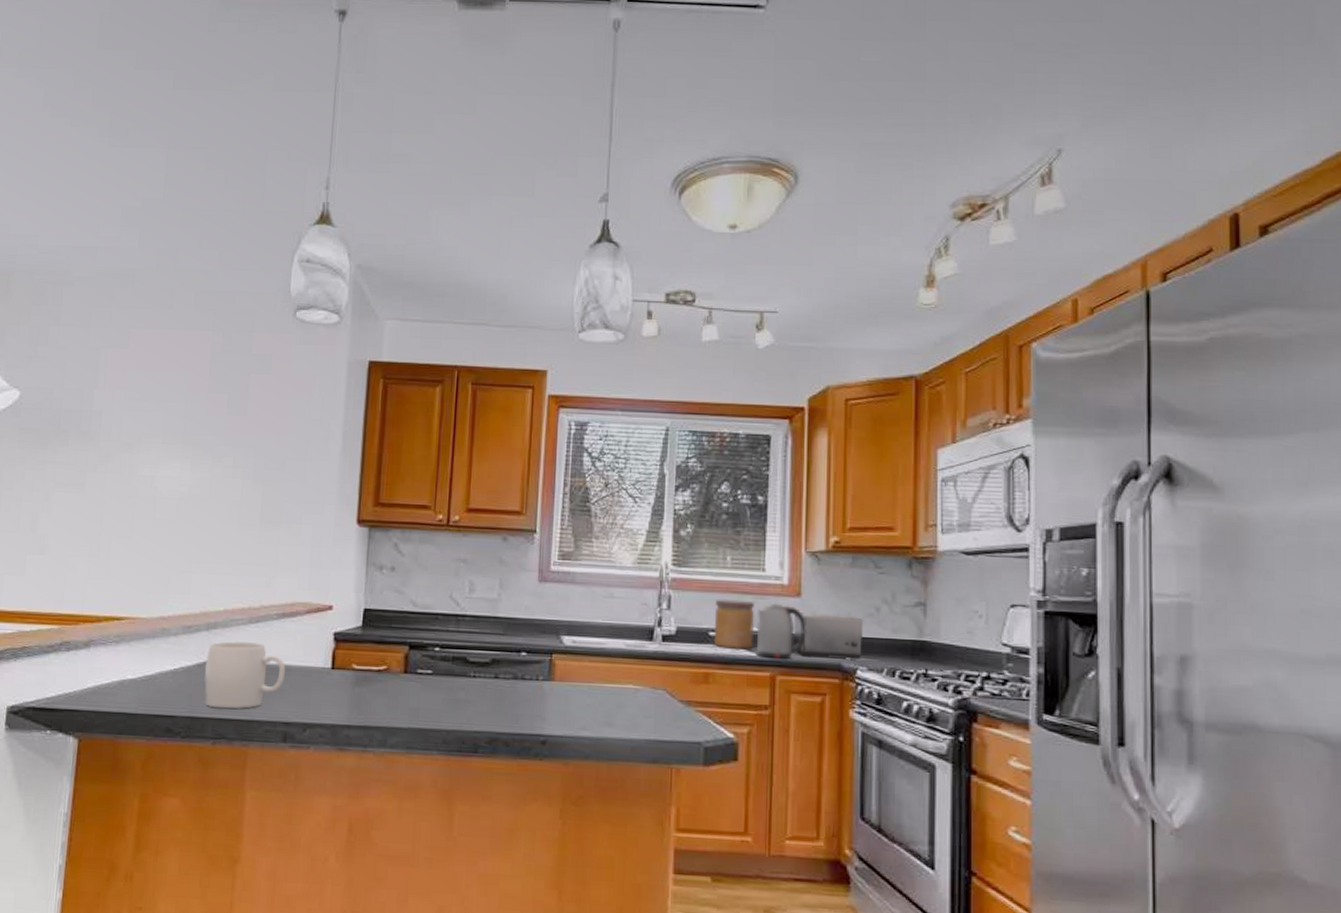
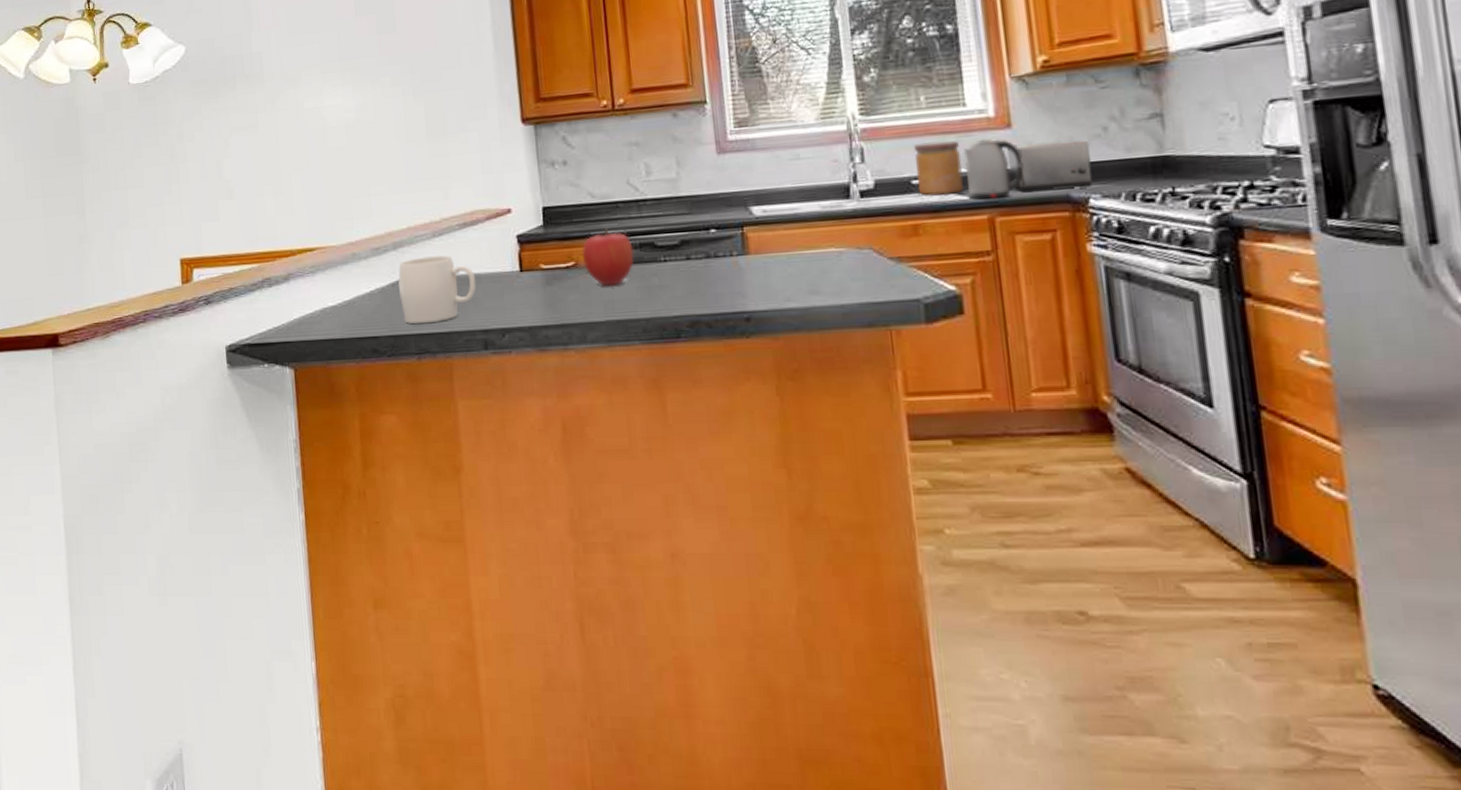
fruit: none [395,638,446,695] -> present [581,228,634,287]

